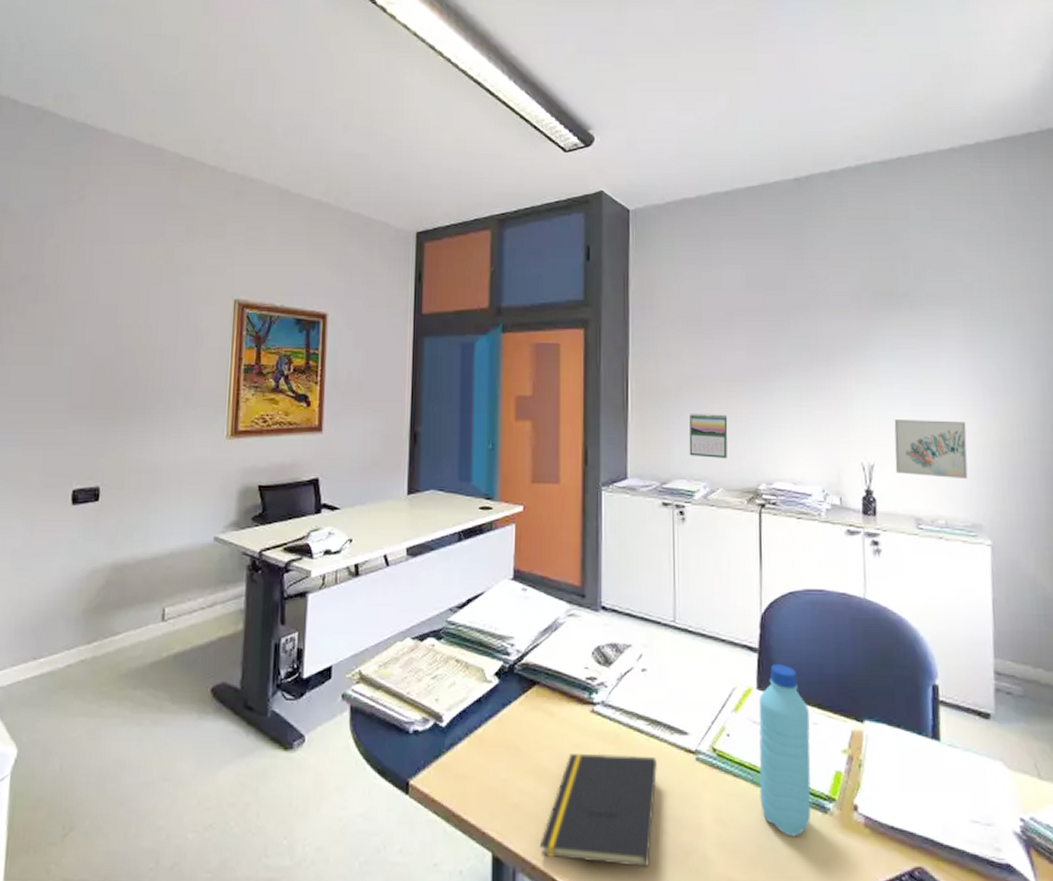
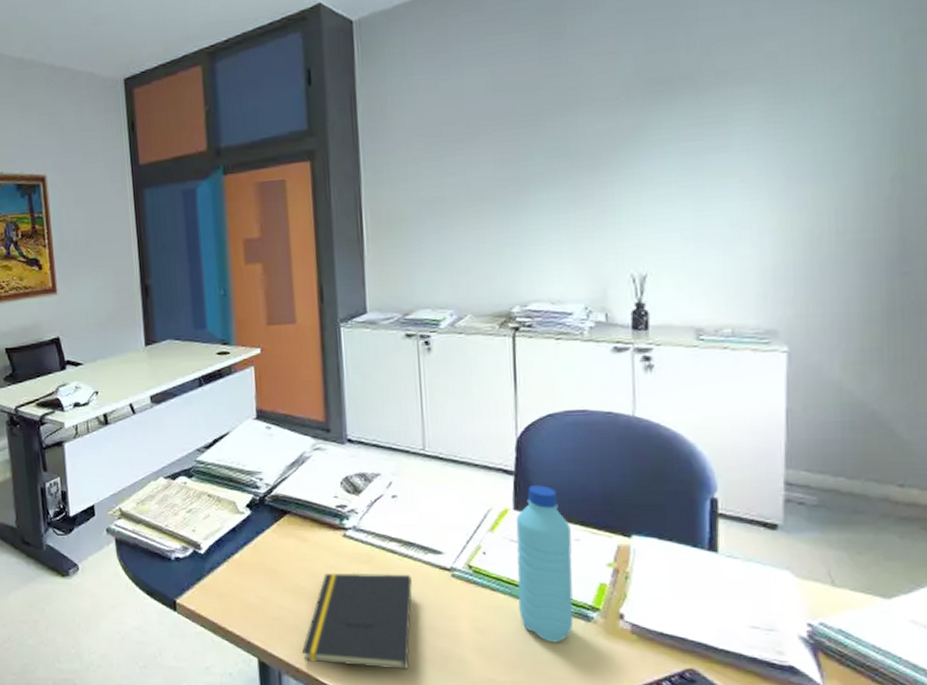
calendar: present [689,413,728,459] -> none [431,237,476,284]
wall art: present [894,419,968,480] -> none [671,218,762,283]

